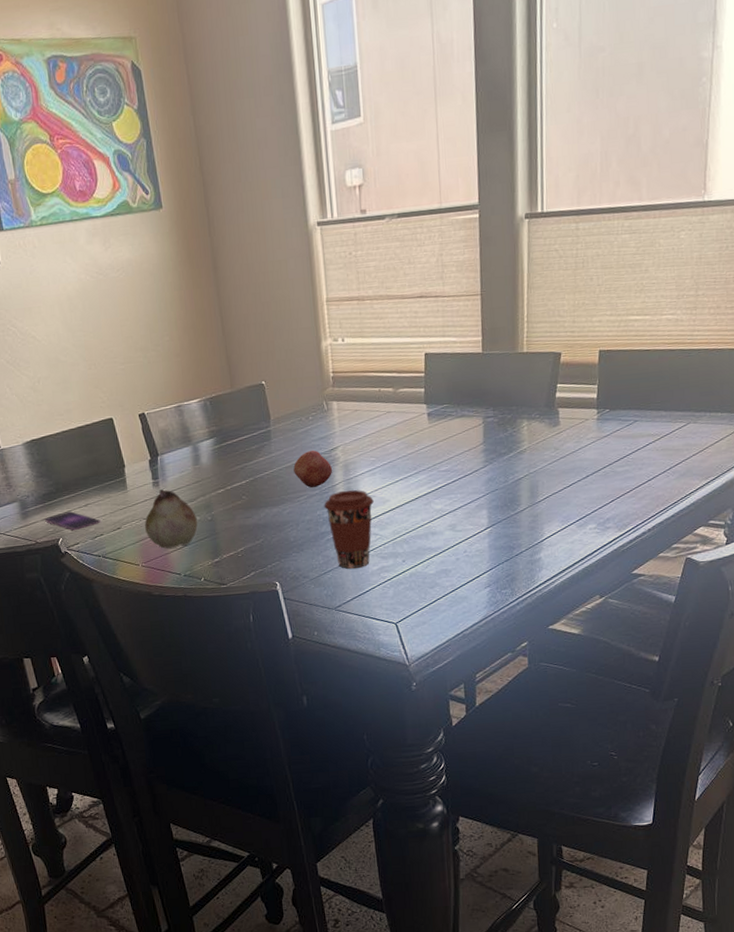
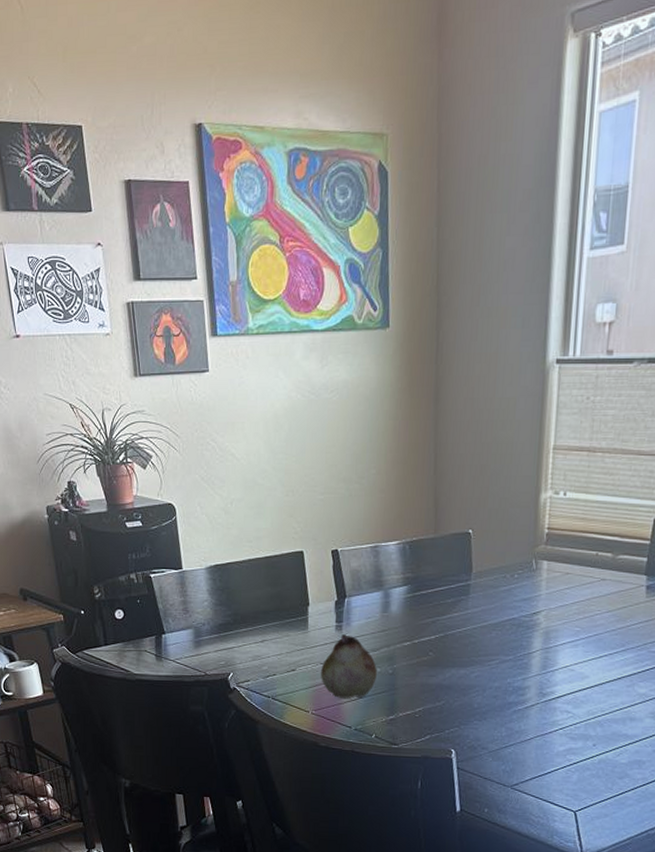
smartphone: present [45,511,101,531] -> none [218,645,275,667]
fruit: present [293,450,333,488] -> none [489,611,532,652]
coffee cup: present [324,489,374,569] -> none [516,659,571,746]

